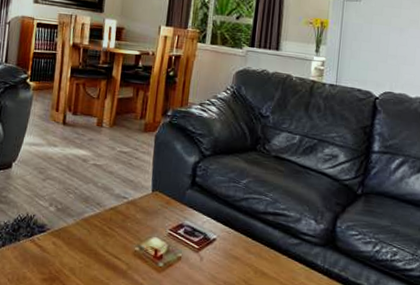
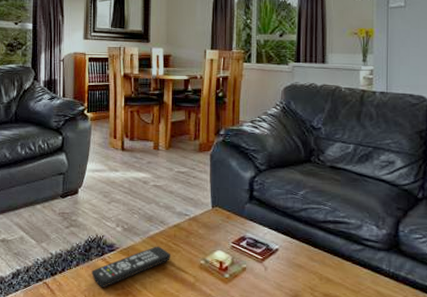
remote control: none [18,229,105,271] -> present [92,246,171,287]

